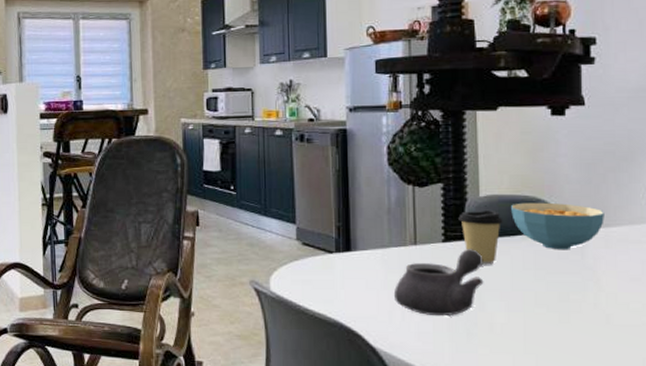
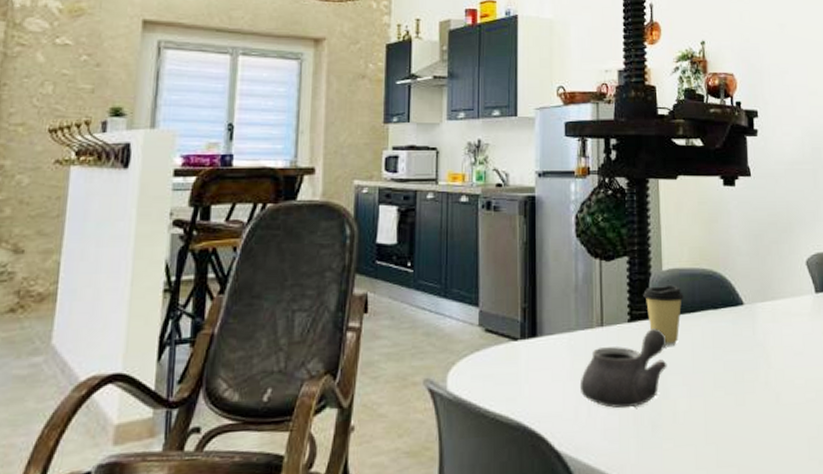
cereal bowl: present [511,202,604,249] -> none [691,275,771,325]

